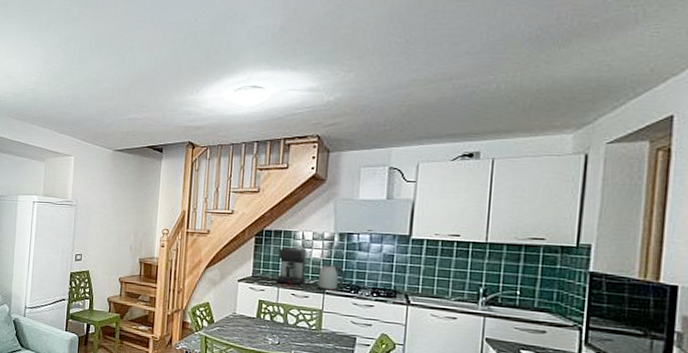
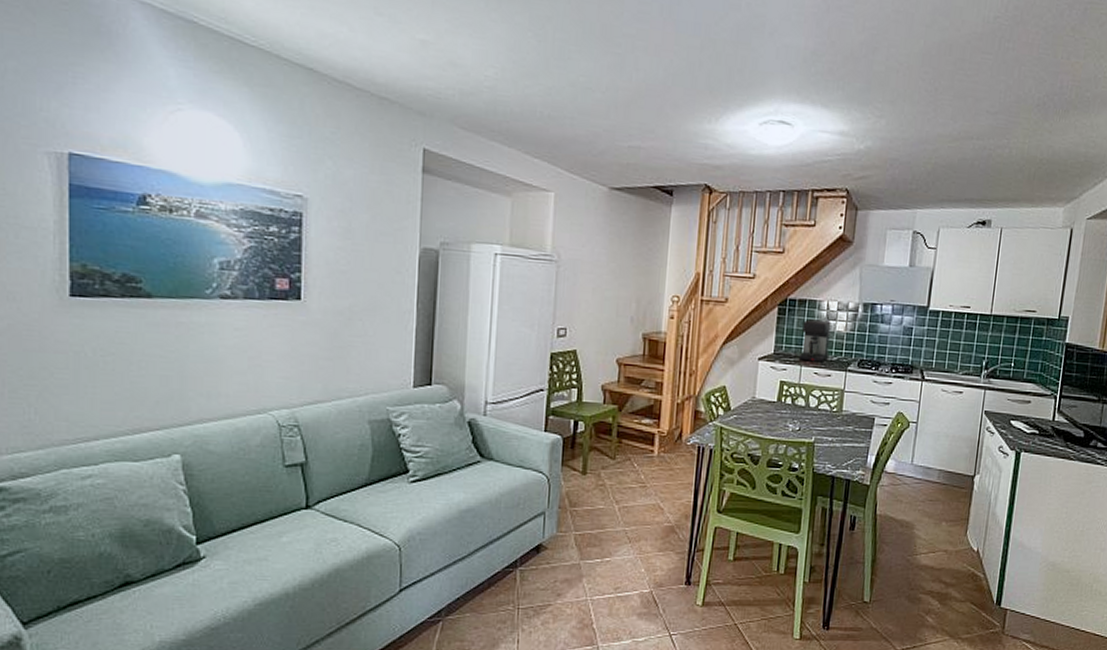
kettle: present [317,265,346,292] -> none [840,339,868,369]

